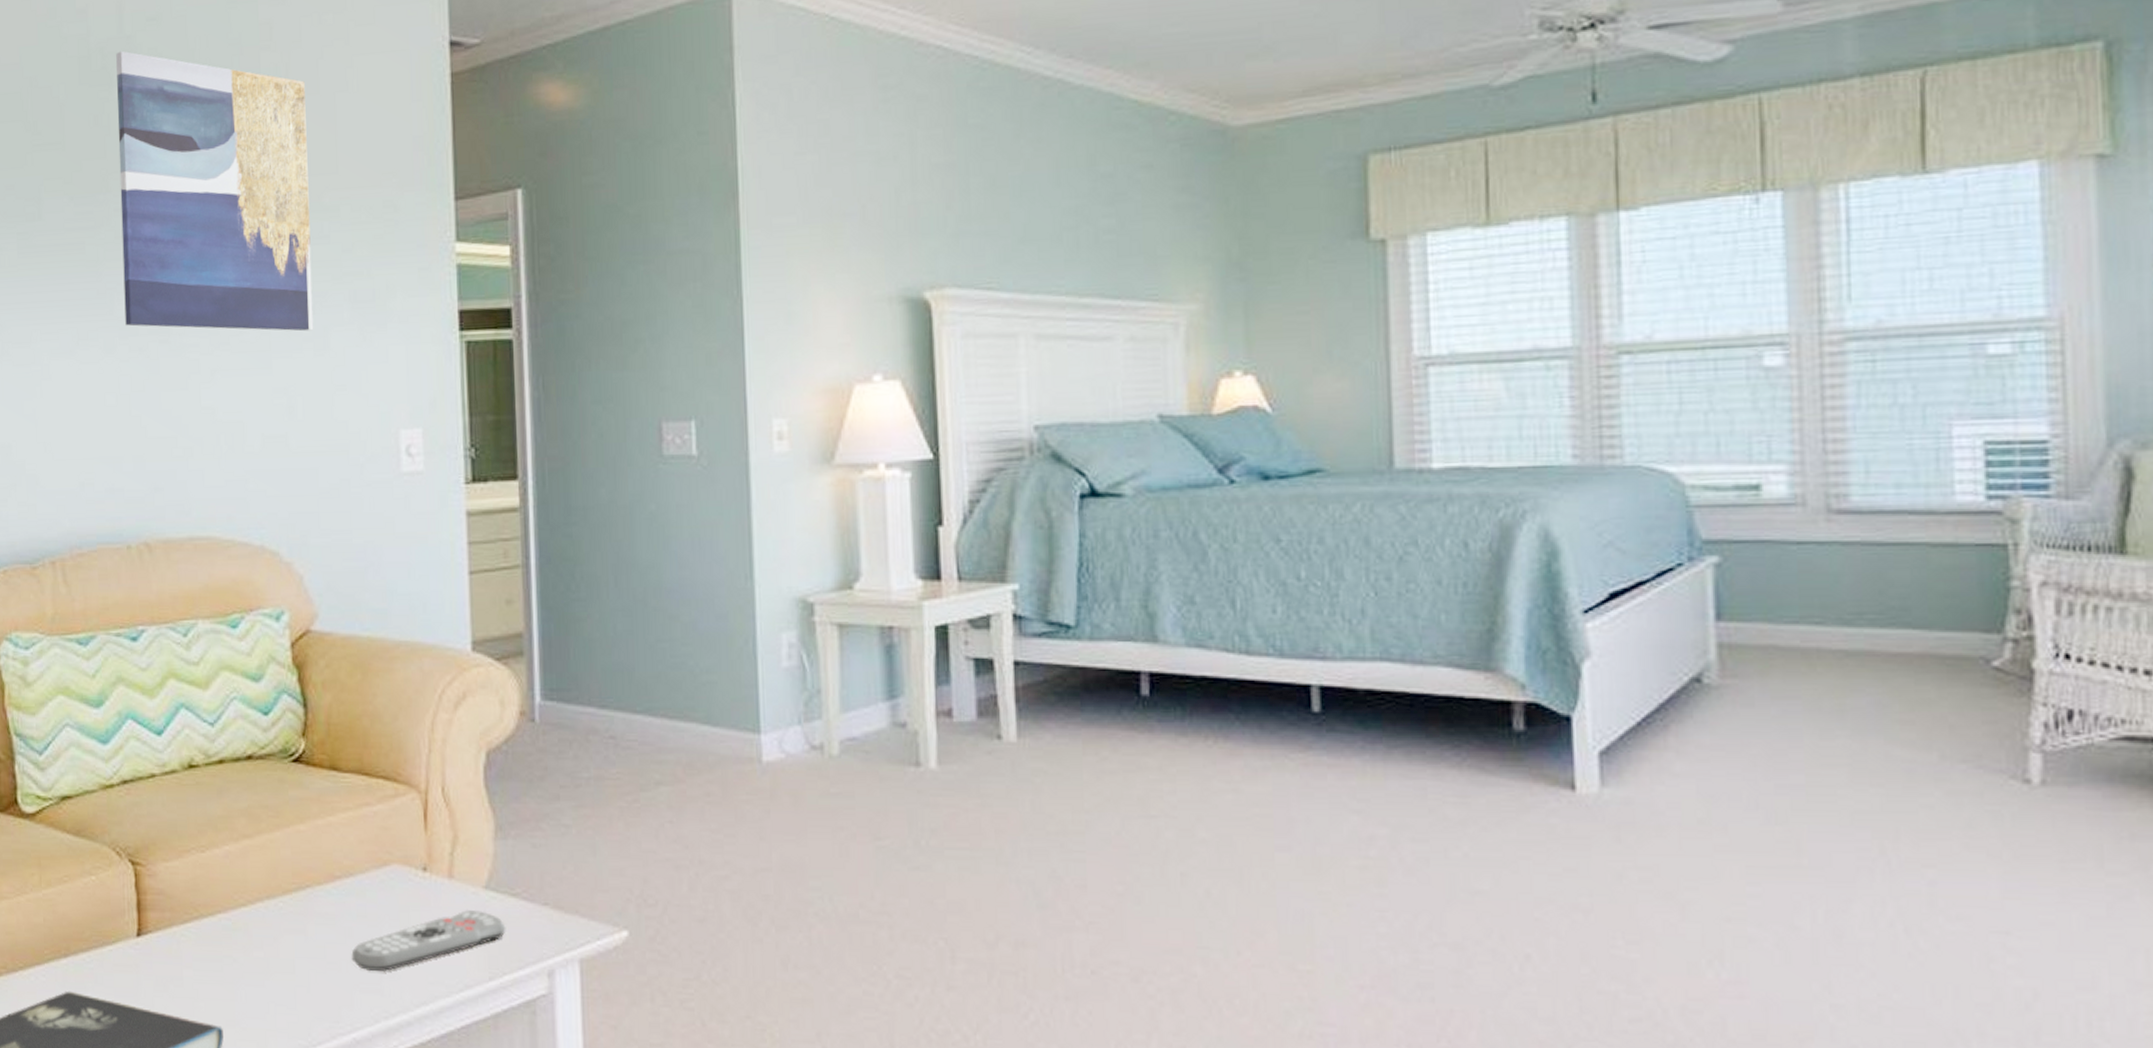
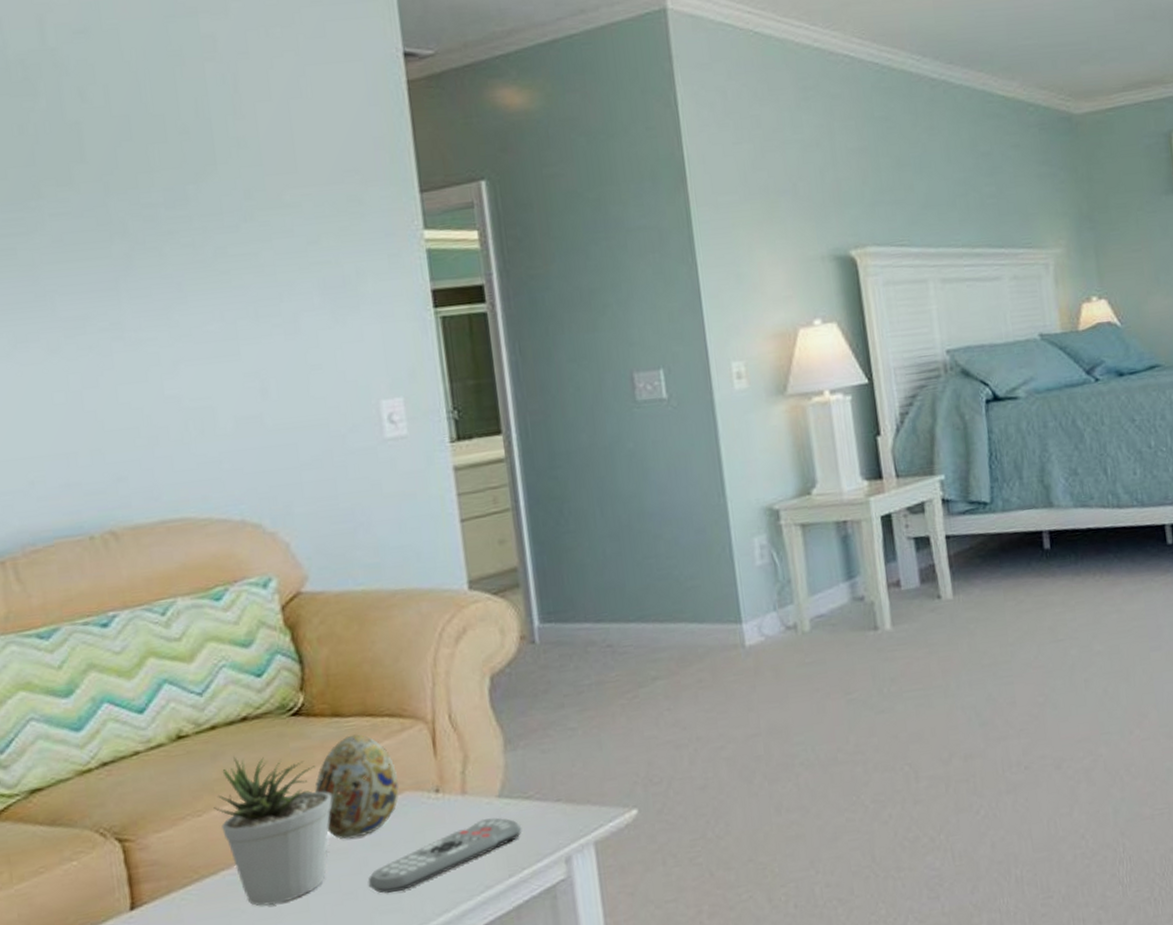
wall art: present [116,50,314,332] -> none [39,62,283,326]
potted plant: none [216,795,324,959] -> present [214,756,332,906]
decorative egg: none [309,792,389,905] -> present [315,734,400,839]

